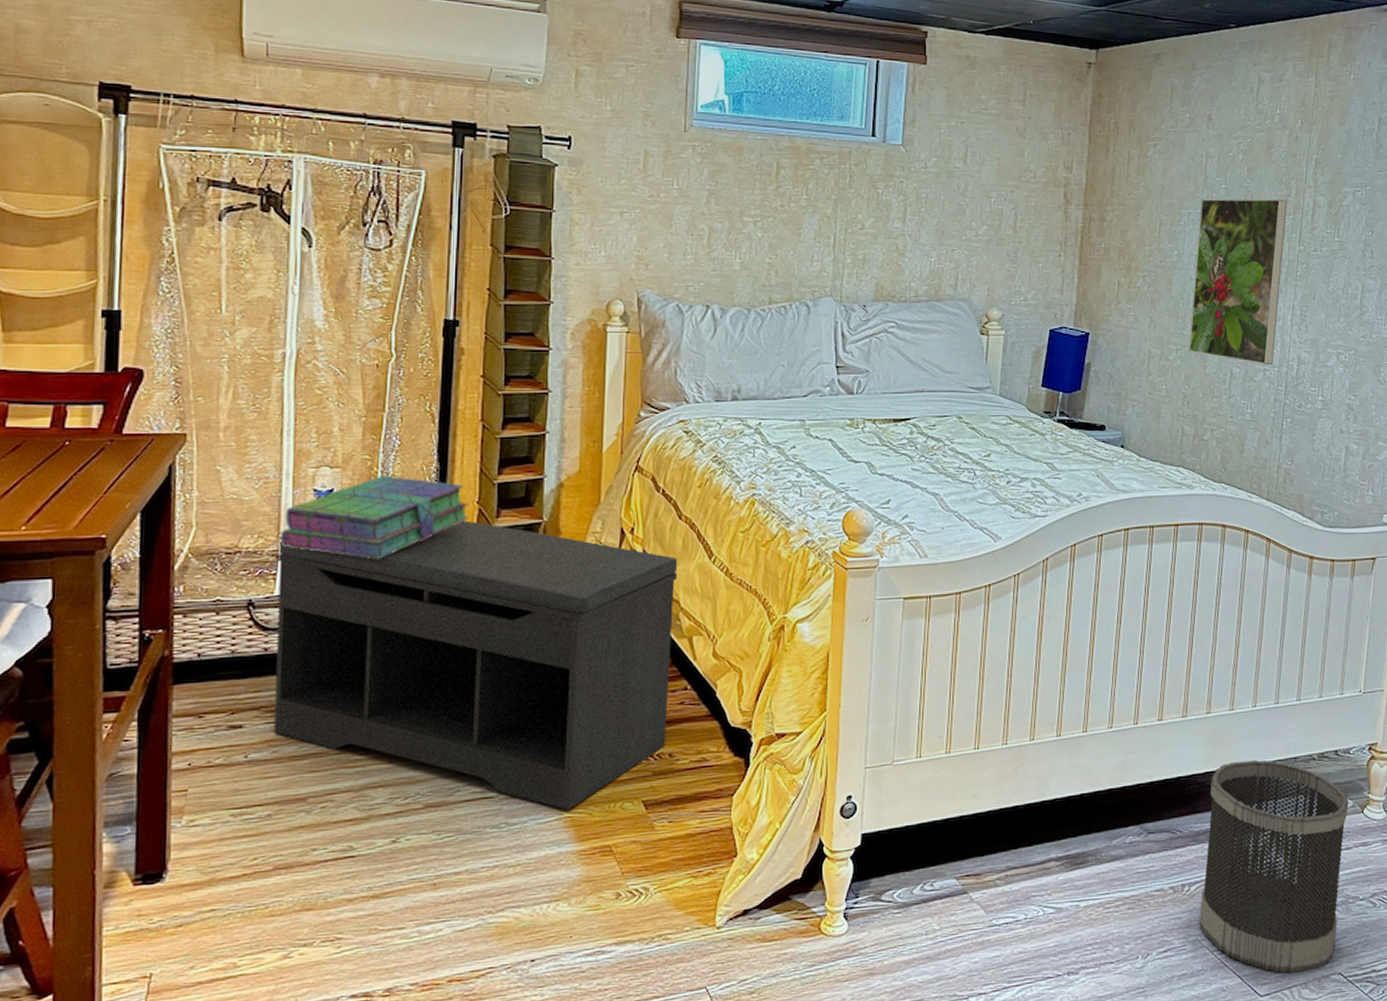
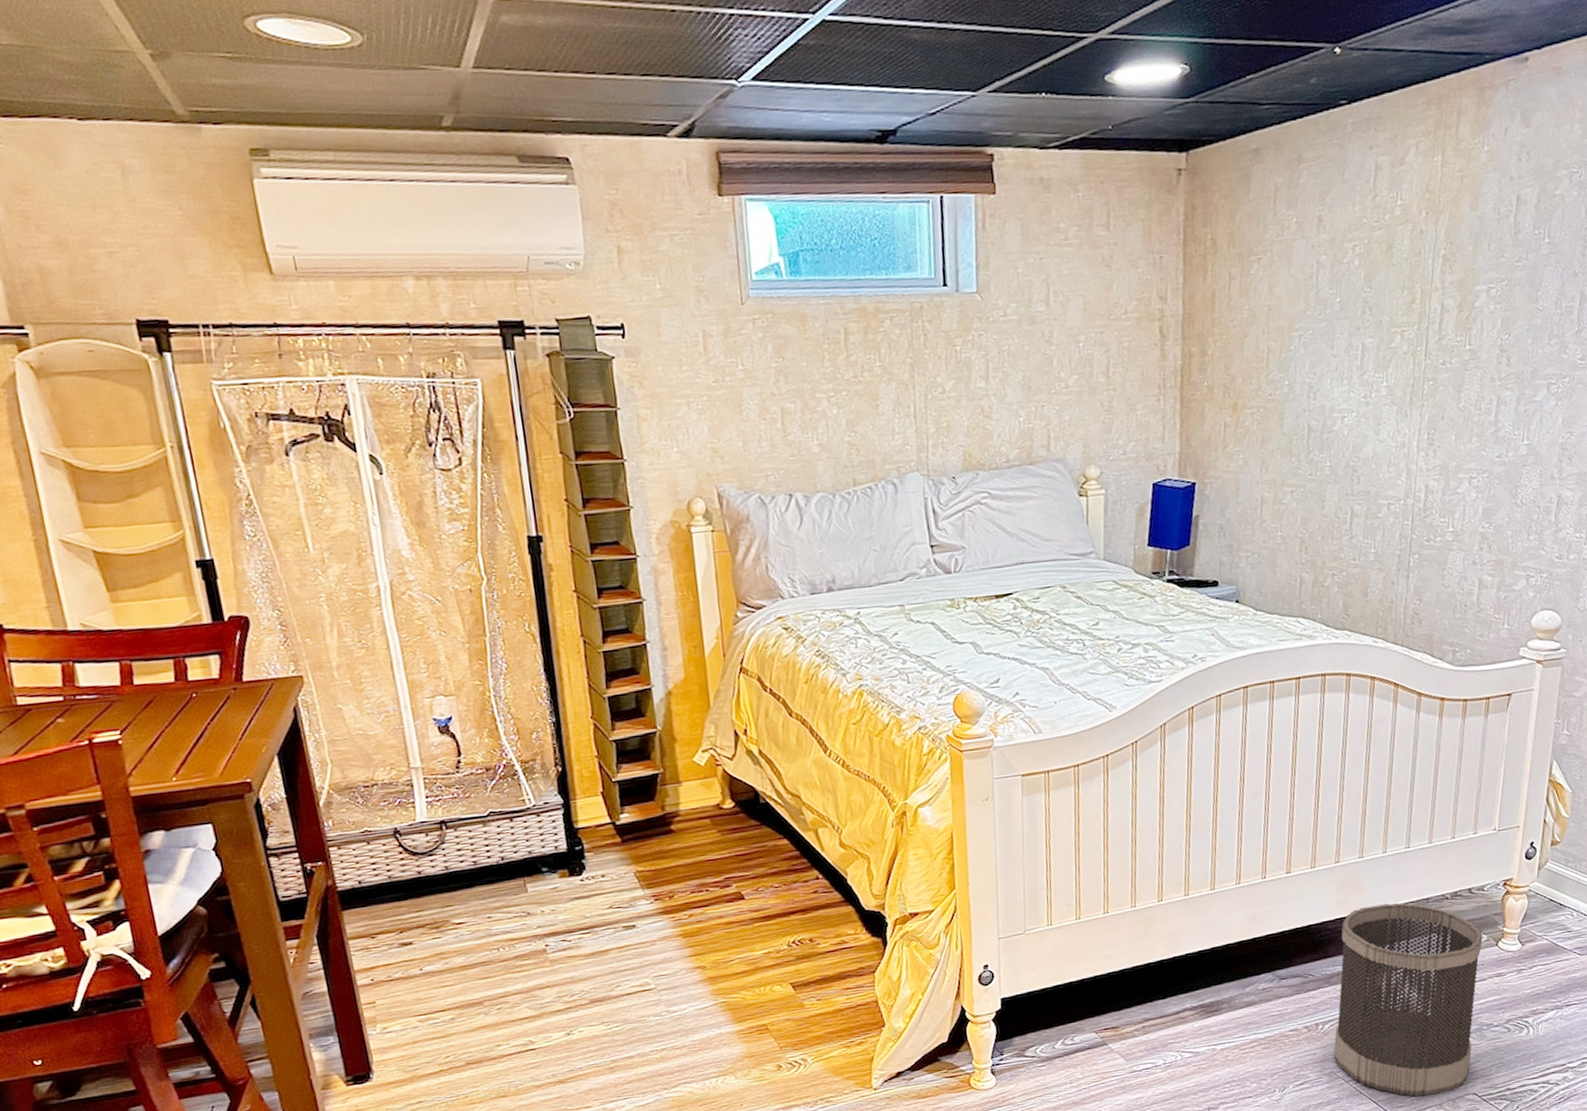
bench: present [274,520,678,811] -> none [411,736,806,997]
stack of books: present [281,475,469,559] -> none [411,698,585,781]
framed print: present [1189,198,1287,365] -> none [1304,307,1411,499]

